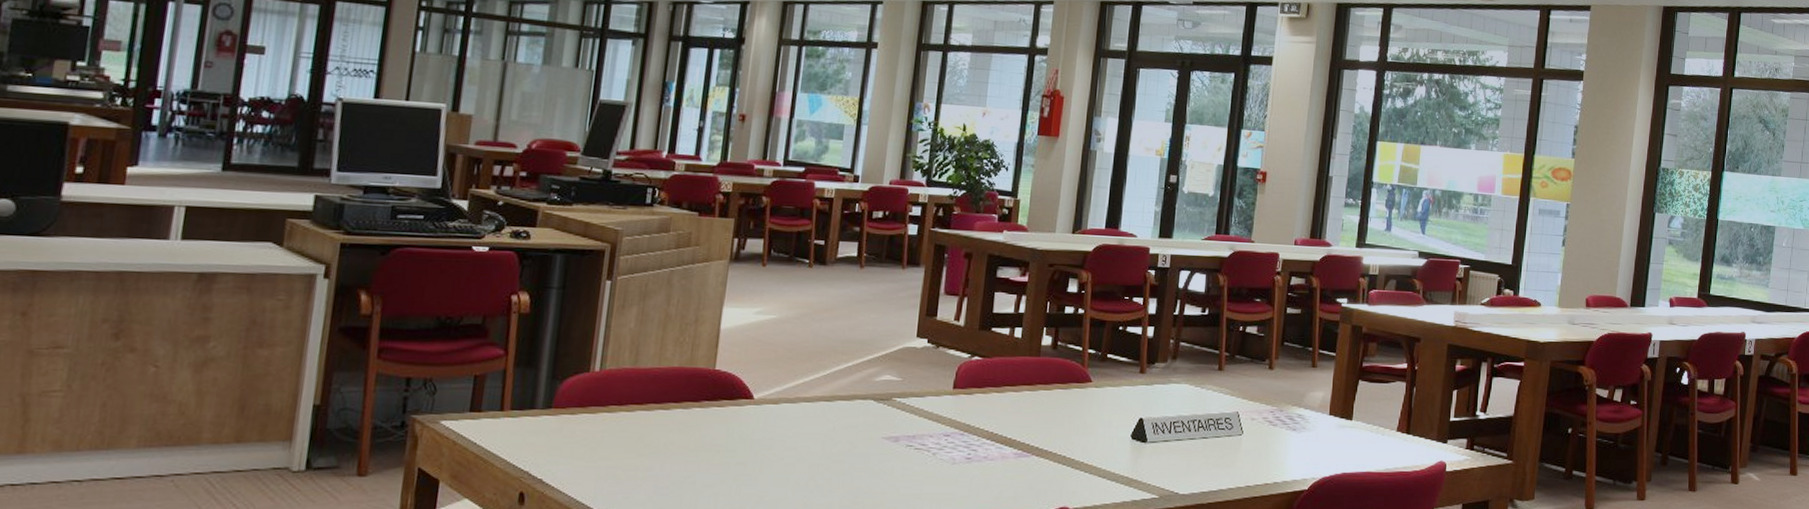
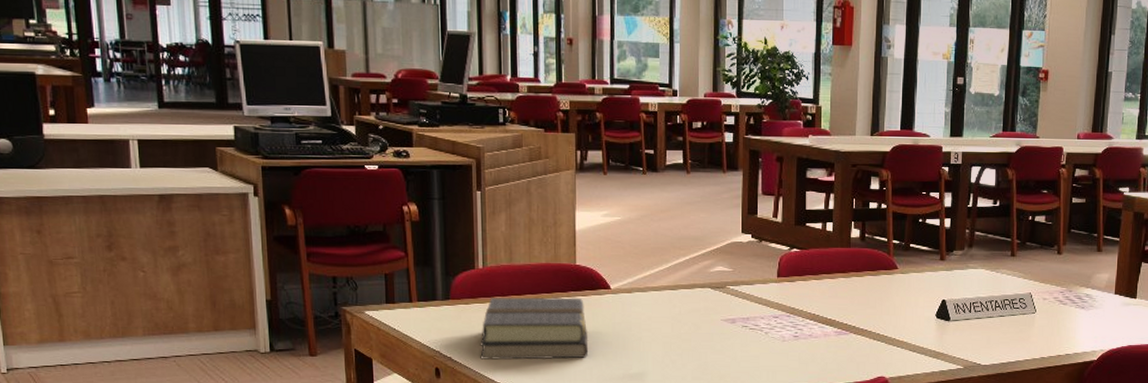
book: none [579,406,719,484] -> present [480,297,589,360]

